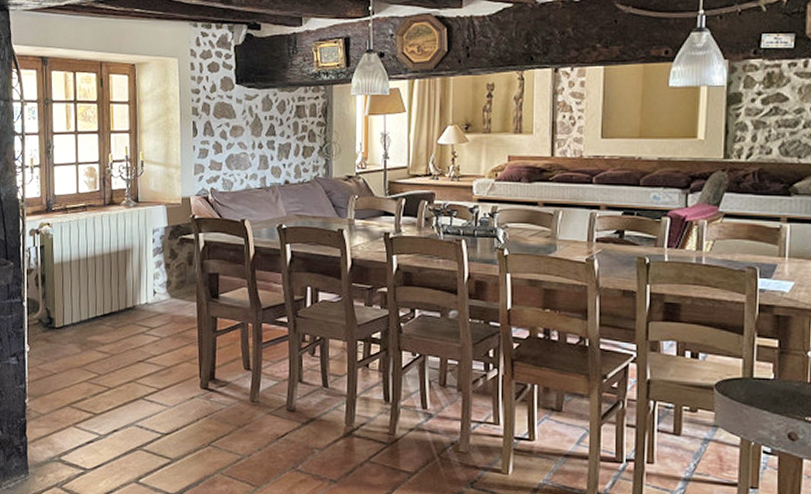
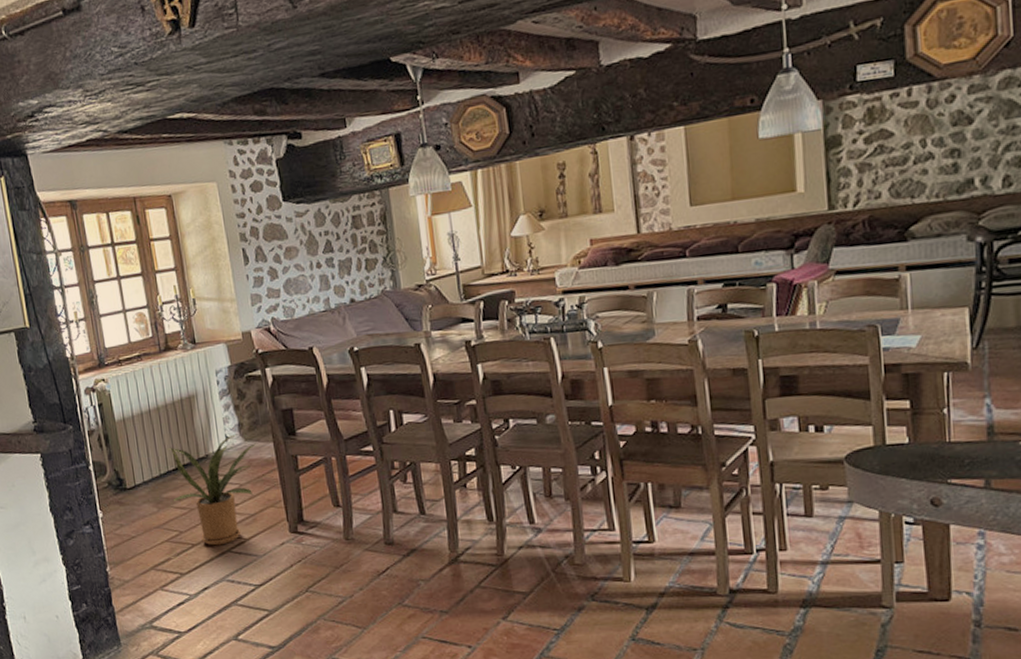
house plant: none [96,290,182,392] -> present [166,434,257,546]

